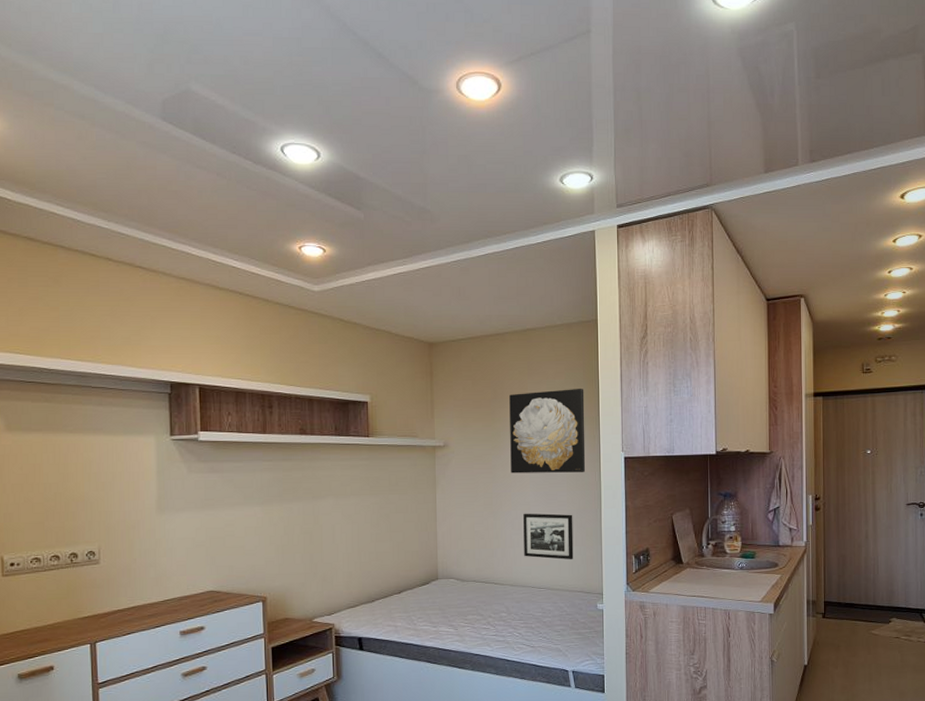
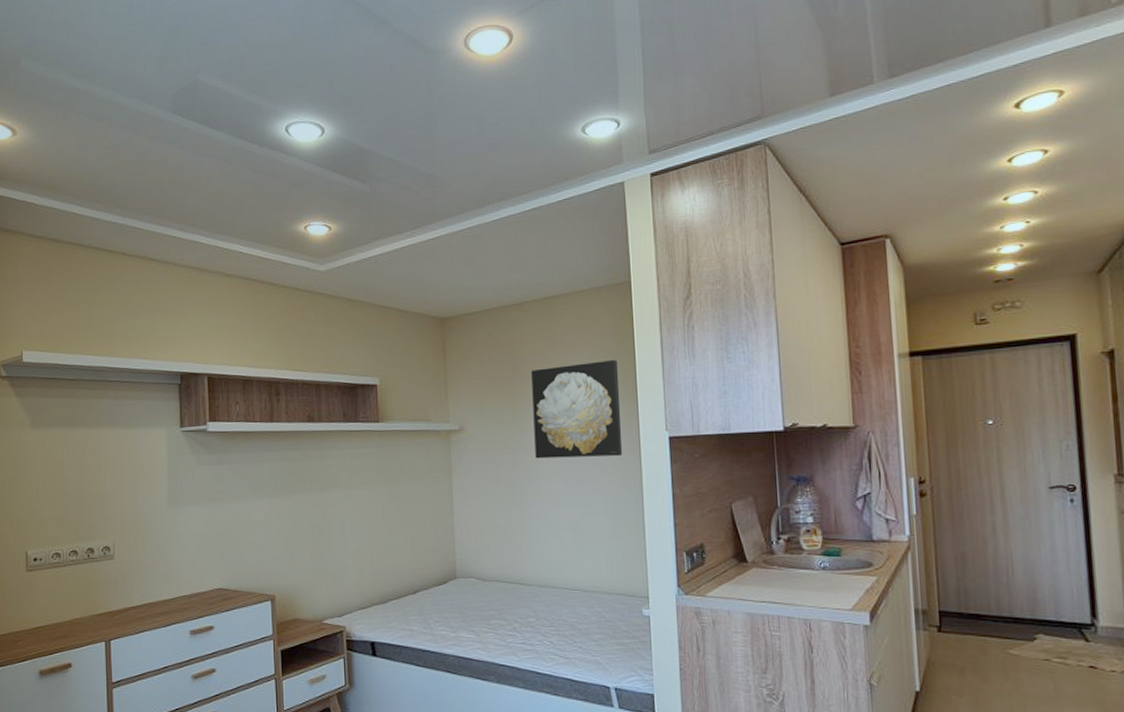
picture frame: present [523,513,574,560] -> none [551,503,612,558]

